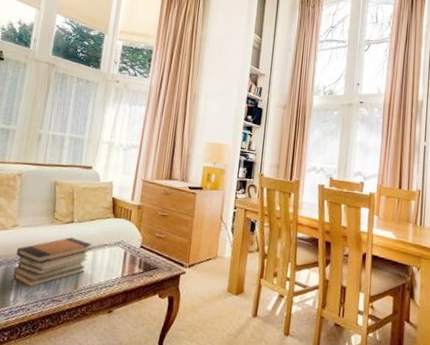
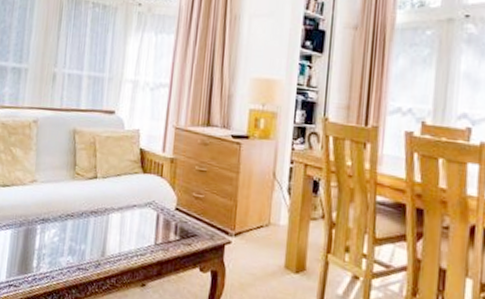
book stack: present [13,237,92,287] -> none [34,195,119,252]

